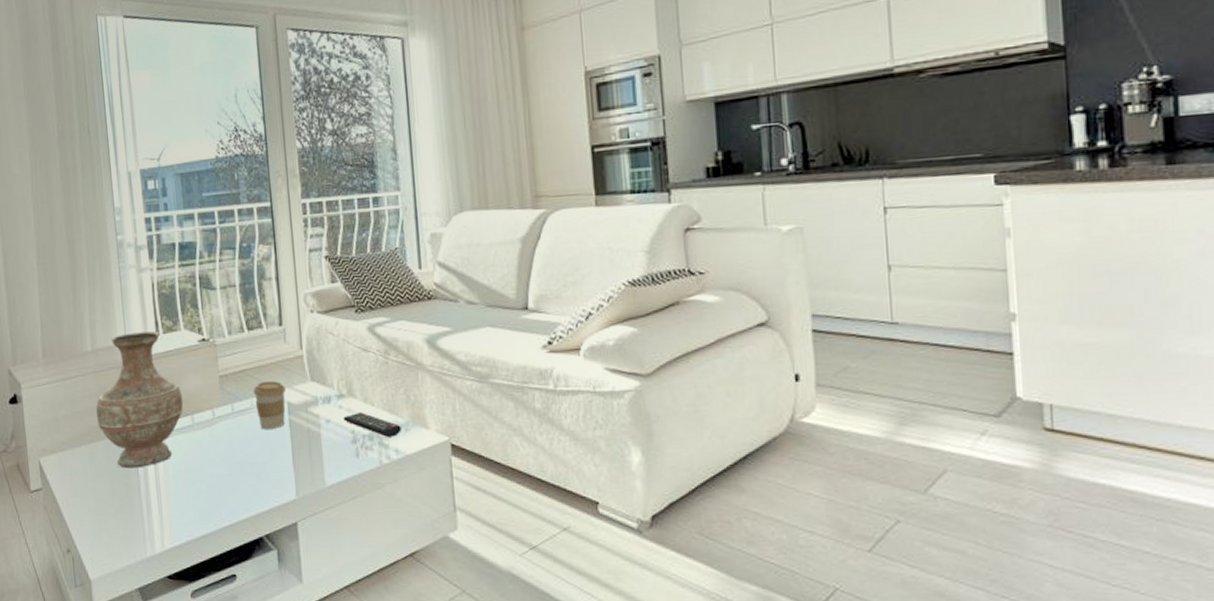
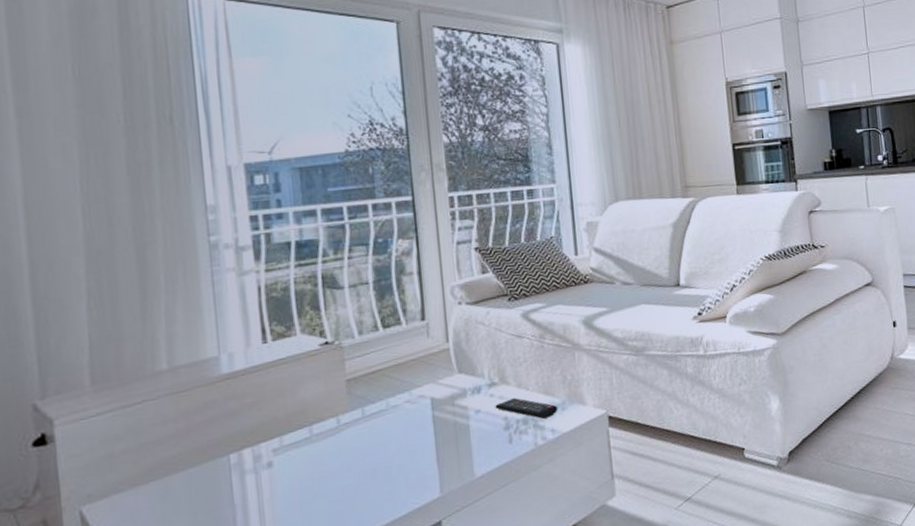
vase: present [95,331,184,469] -> none [172,339,299,499]
coffee cup: present [253,381,286,430] -> none [389,377,429,430]

